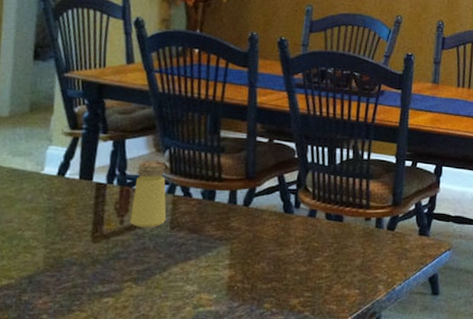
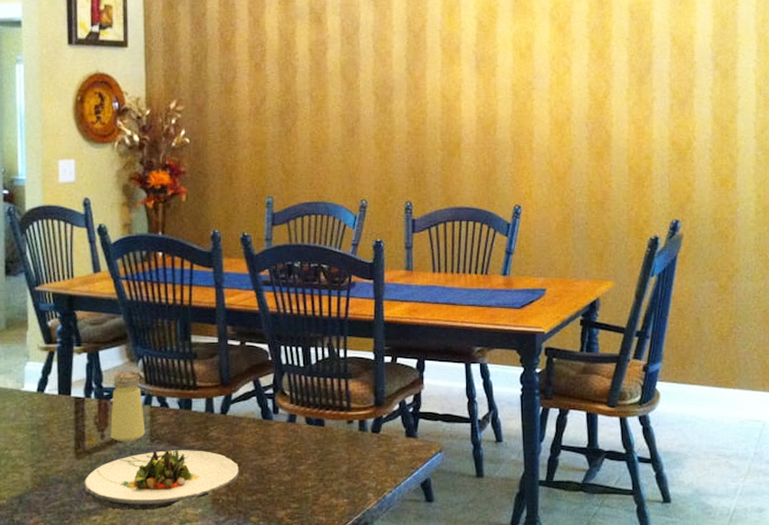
salad plate: none [96,237,257,295] -> present [83,449,240,511]

